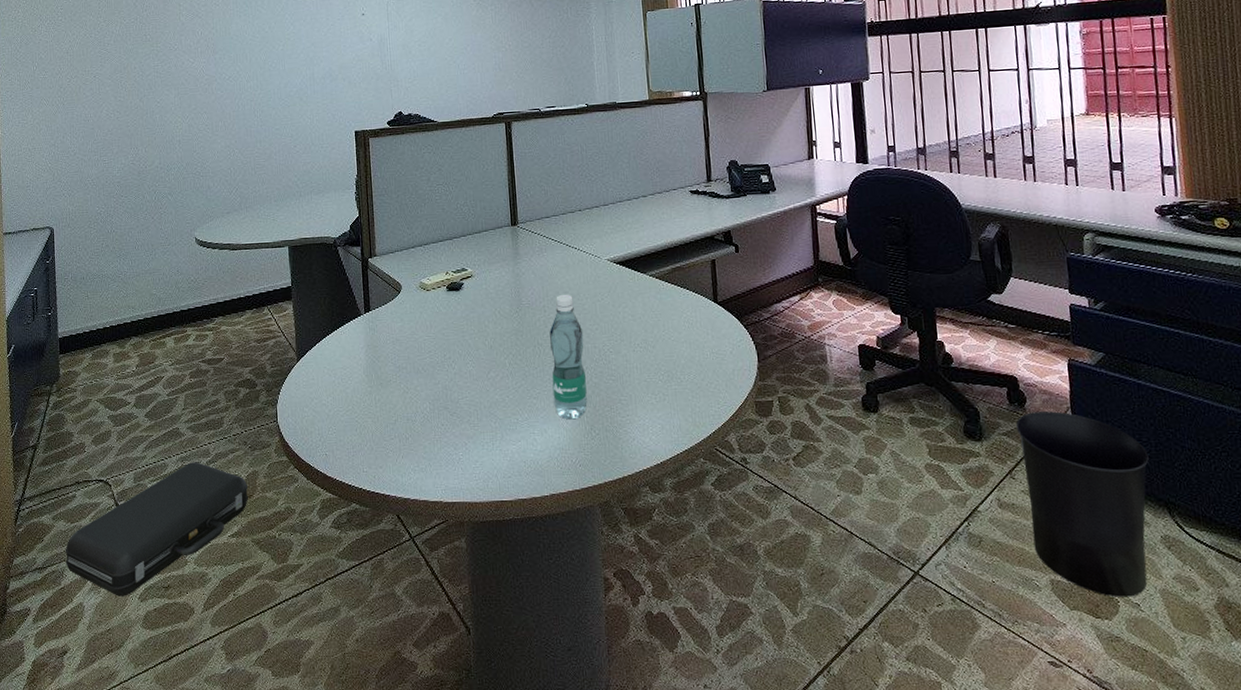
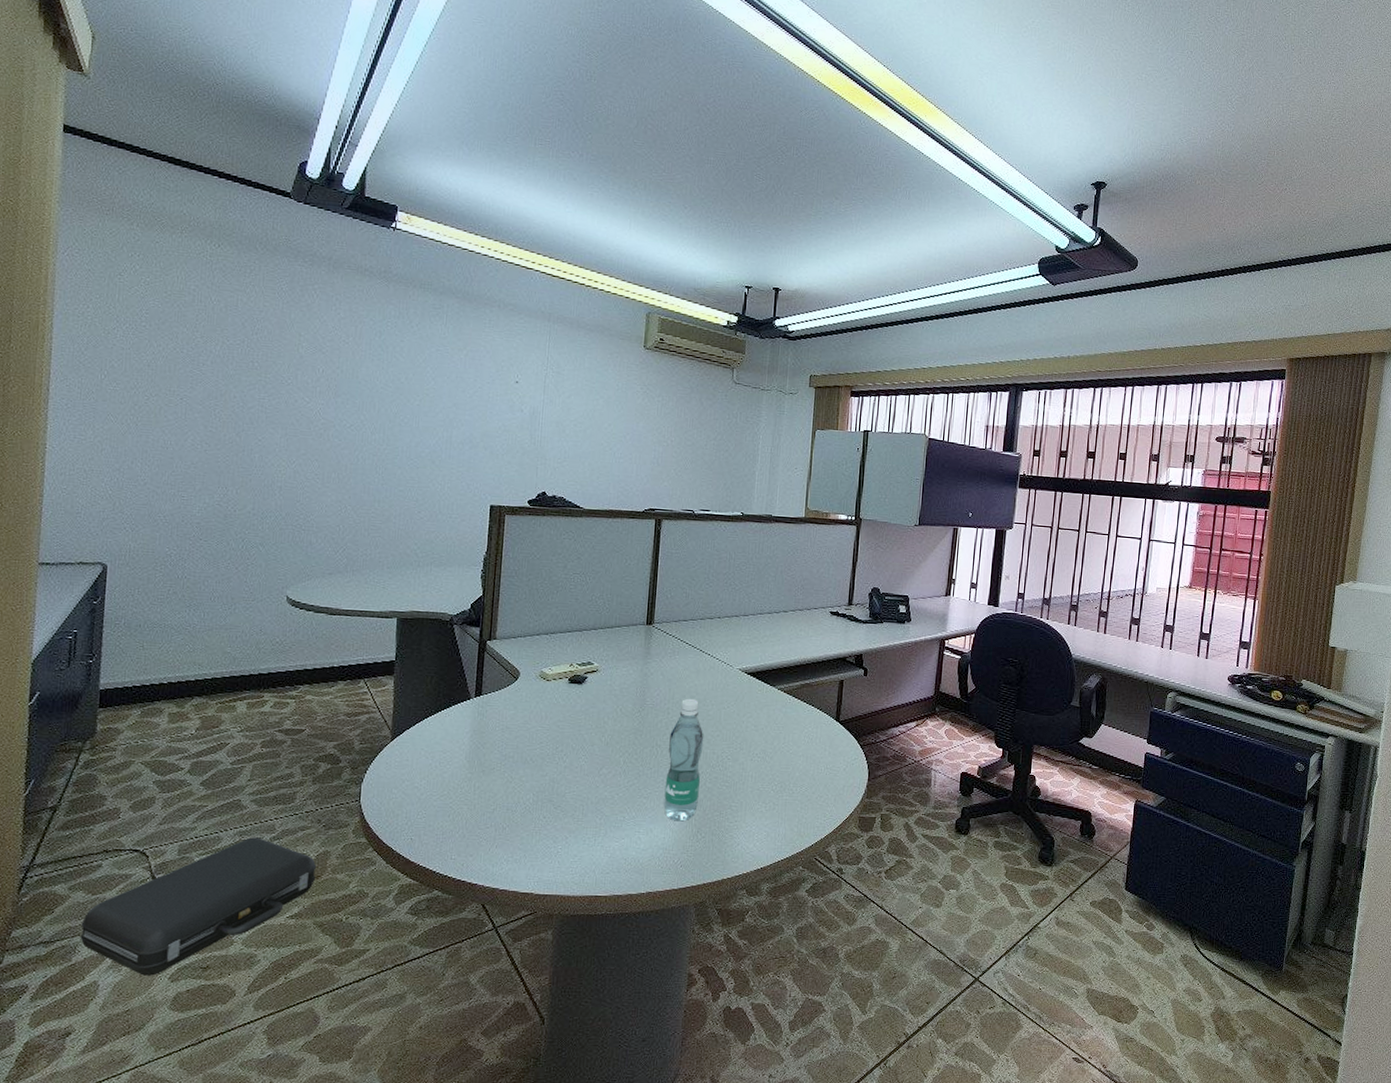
waste bin: present [1015,411,1149,597] -> none [1079,844,1184,1005]

